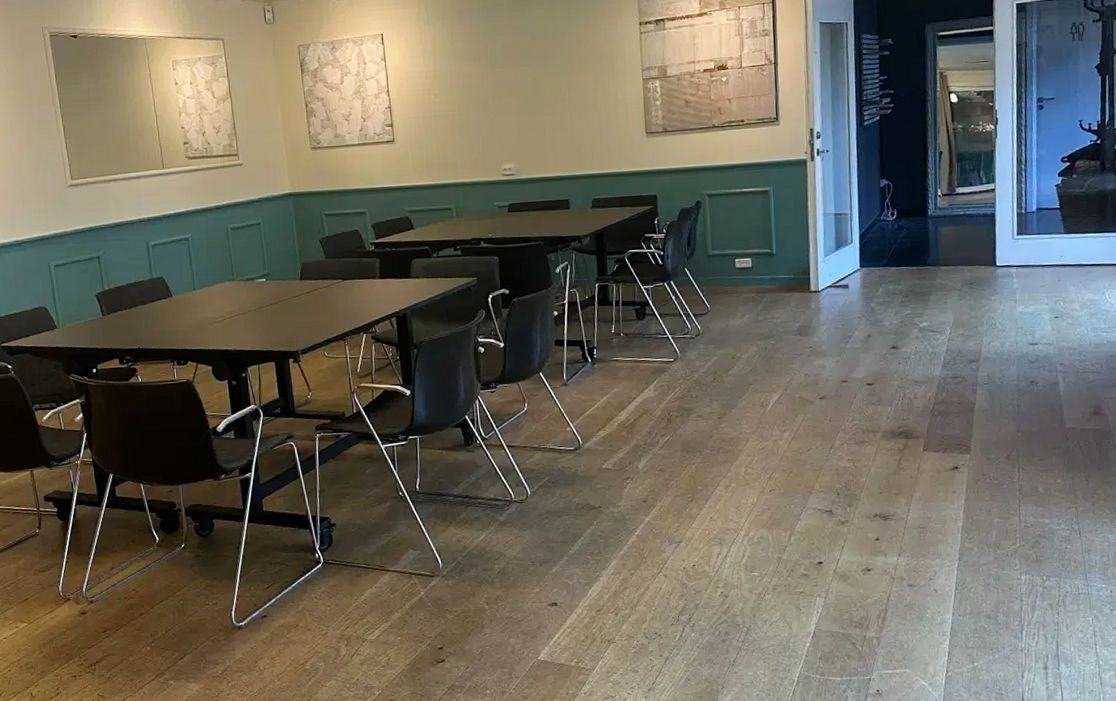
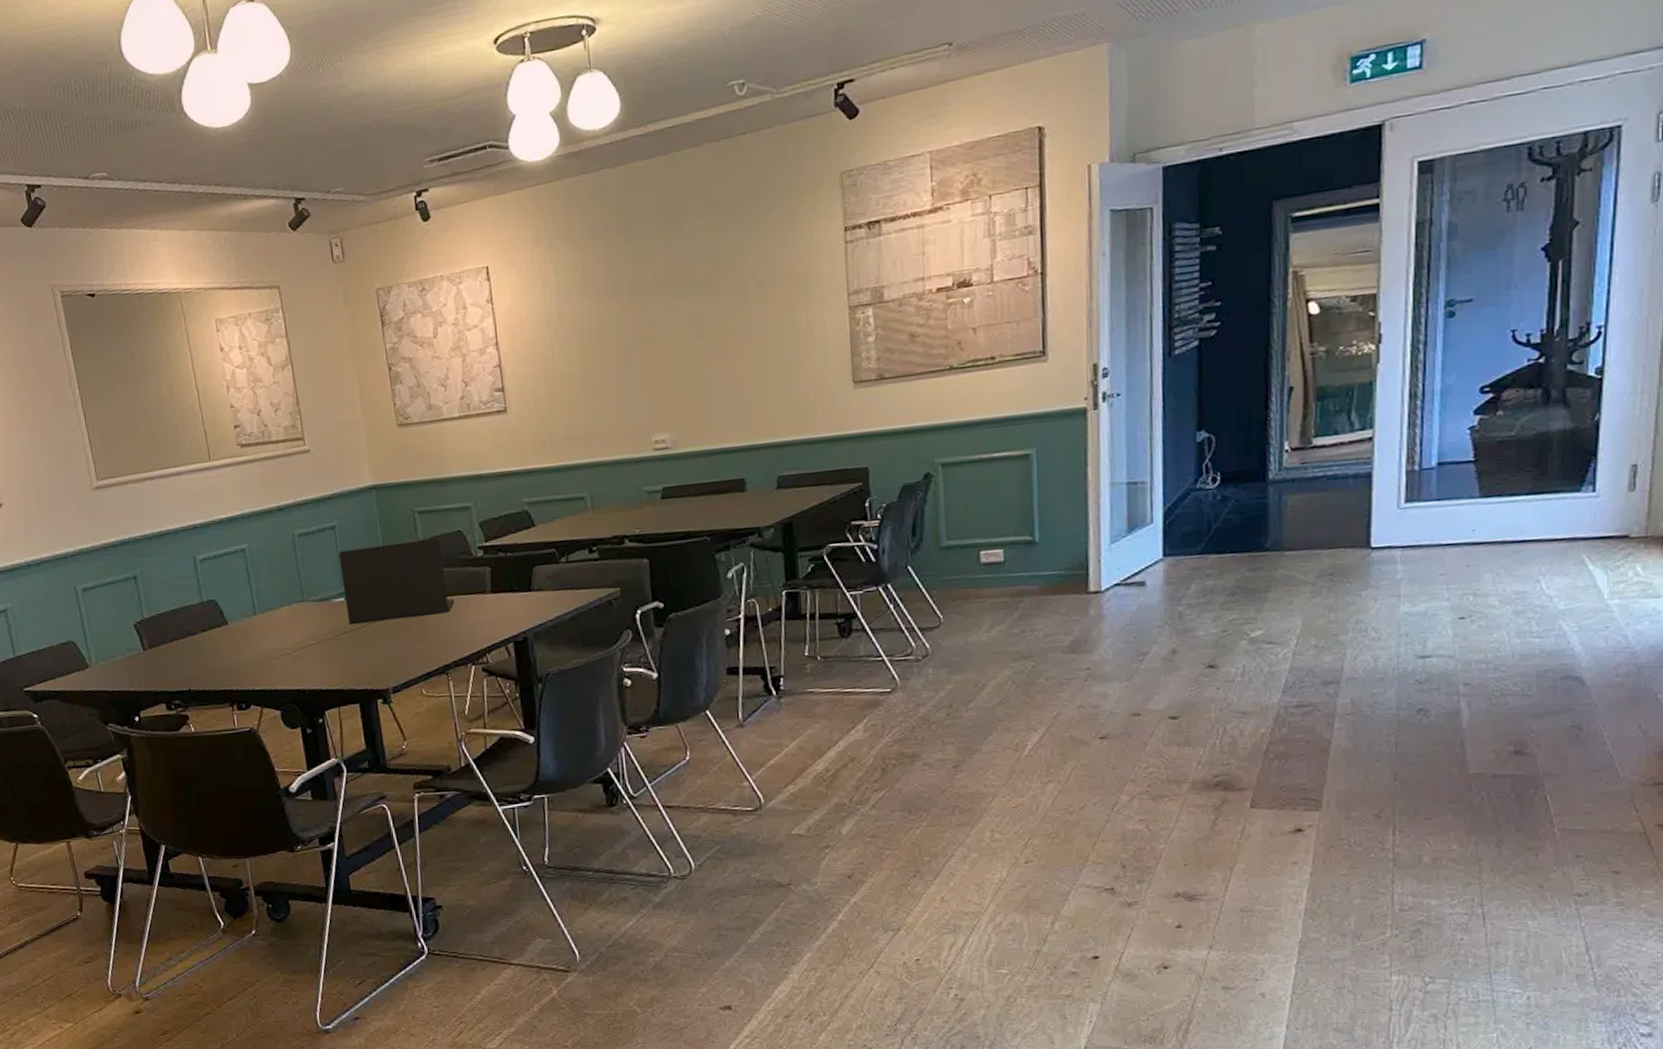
laptop: none [262,235,351,300] -> present [338,538,454,625]

